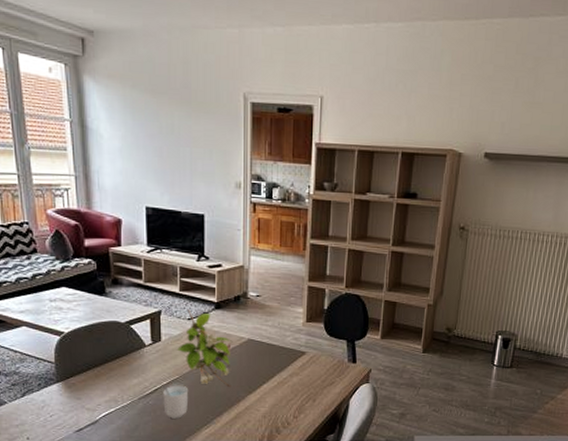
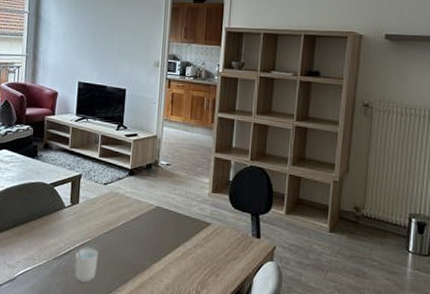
plant: present [176,309,233,387] -> none [91,174,142,254]

